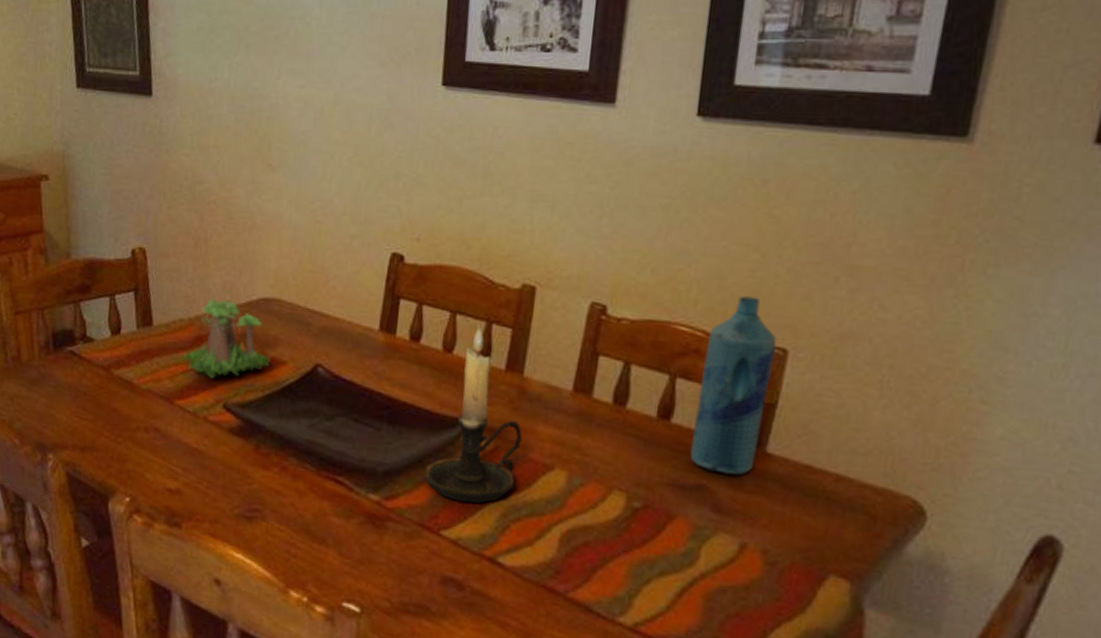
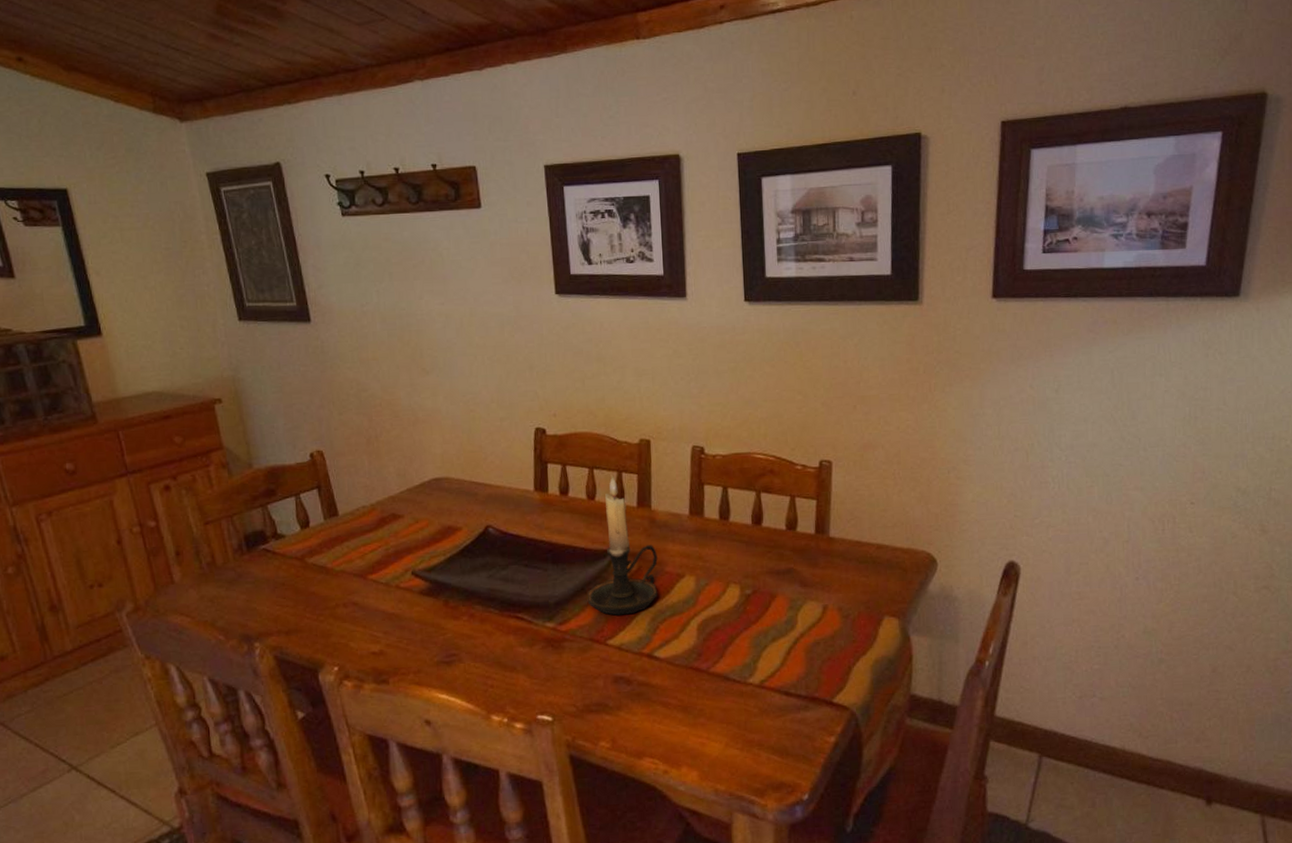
plant: present [181,286,271,378] -> none [368,473,448,552]
bottle: present [690,296,776,476] -> none [777,427,824,558]

